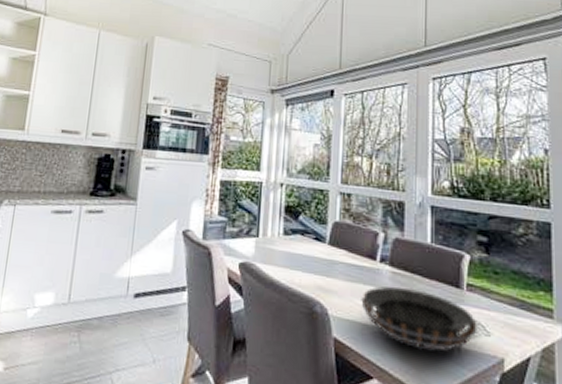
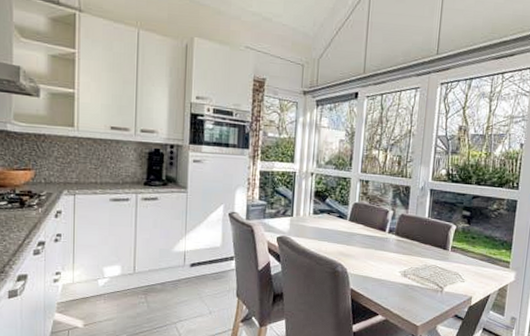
decorative bowl: present [361,286,477,351] -> none [372,251,456,294]

